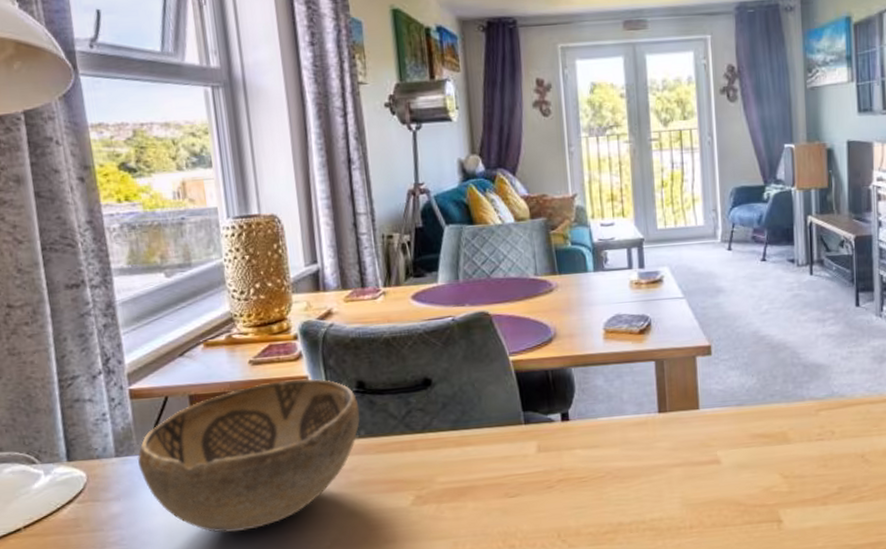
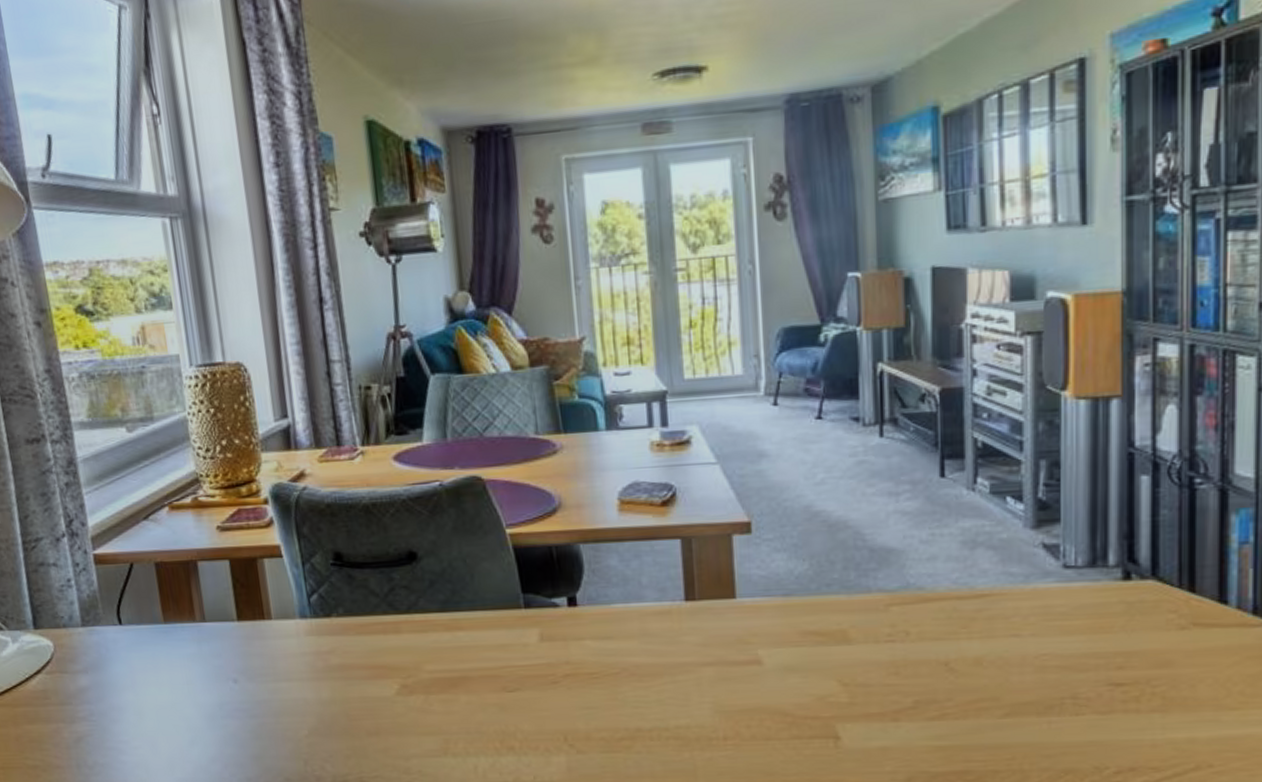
decorative bowl: present [137,379,360,533] -> none [103,548,338,714]

